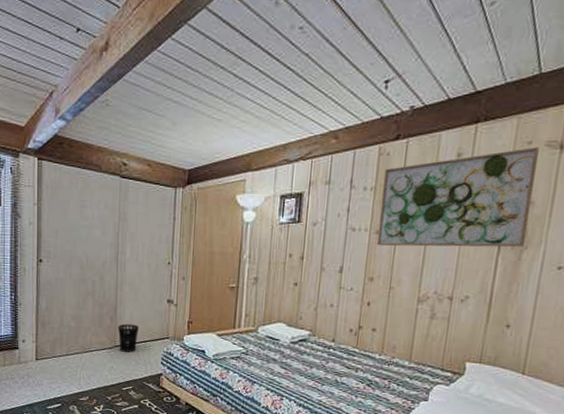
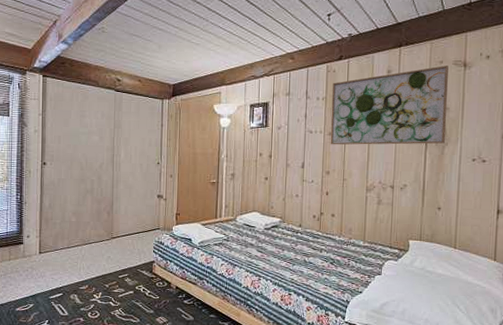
wastebasket: present [118,324,139,353] -> none [114,217,133,243]

